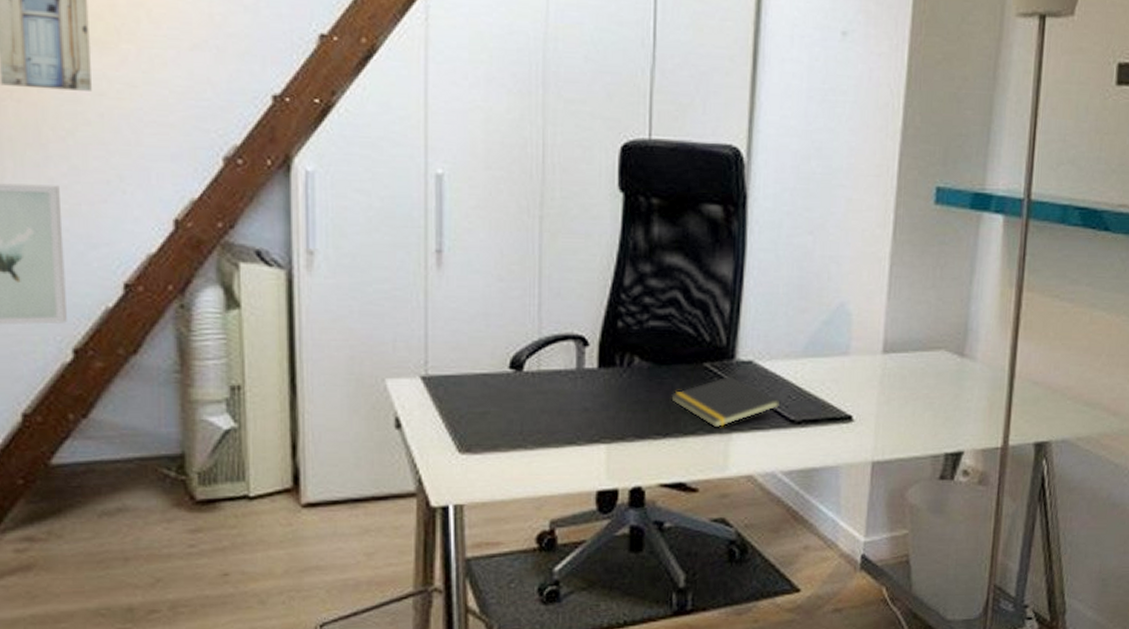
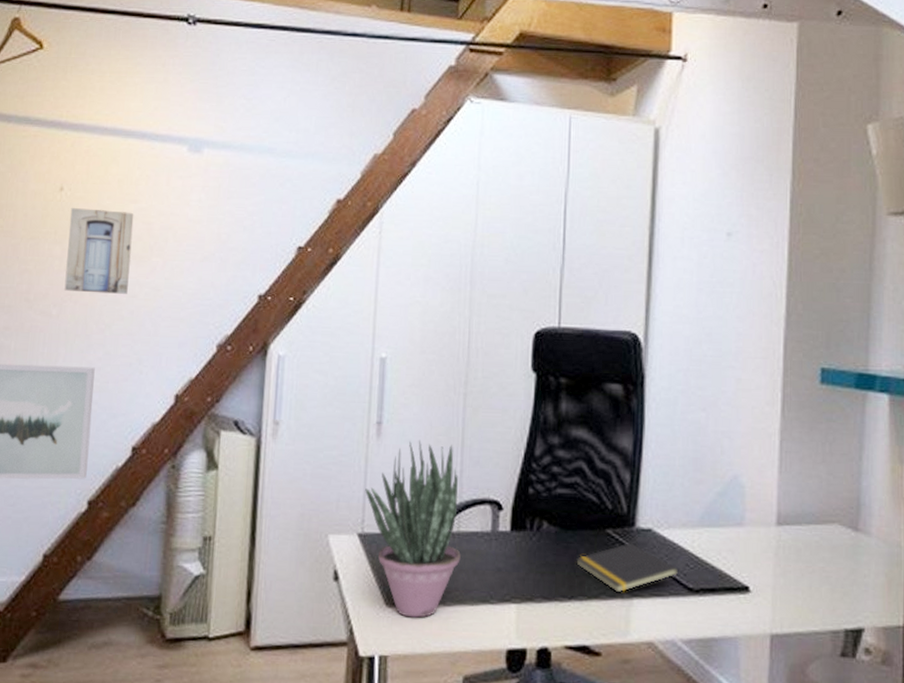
potted plant: none [426,269,542,464] -> present [365,439,461,618]

